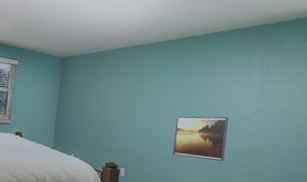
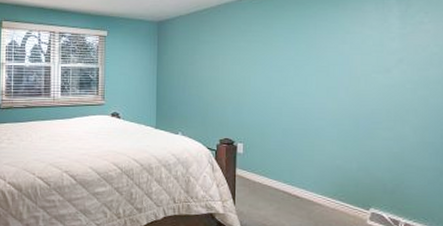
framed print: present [172,116,229,162] -> none [298,71,365,125]

